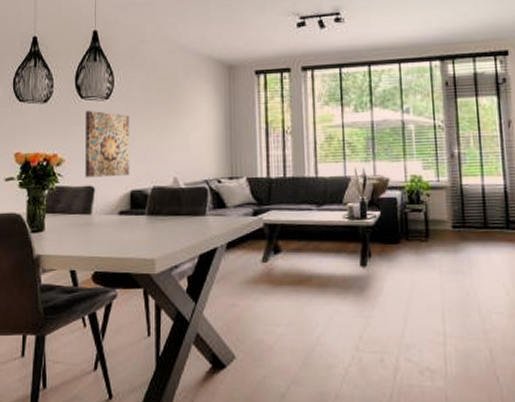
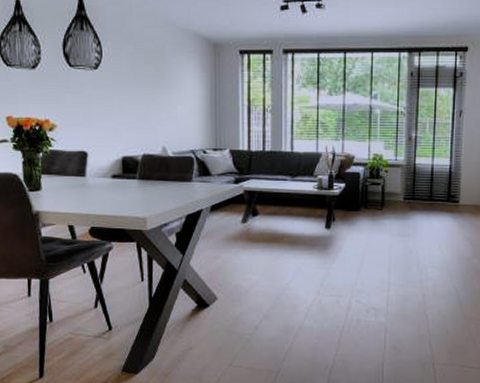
wall art: present [84,110,130,178] -> none [74,79,121,144]

